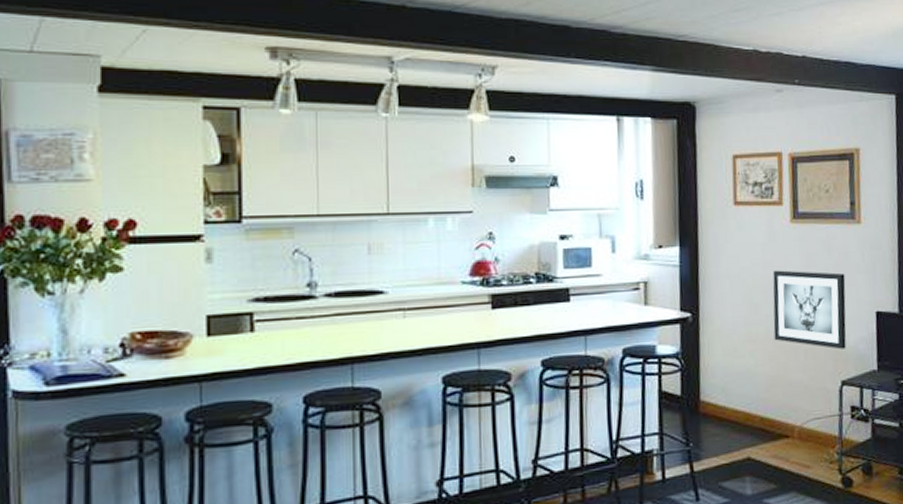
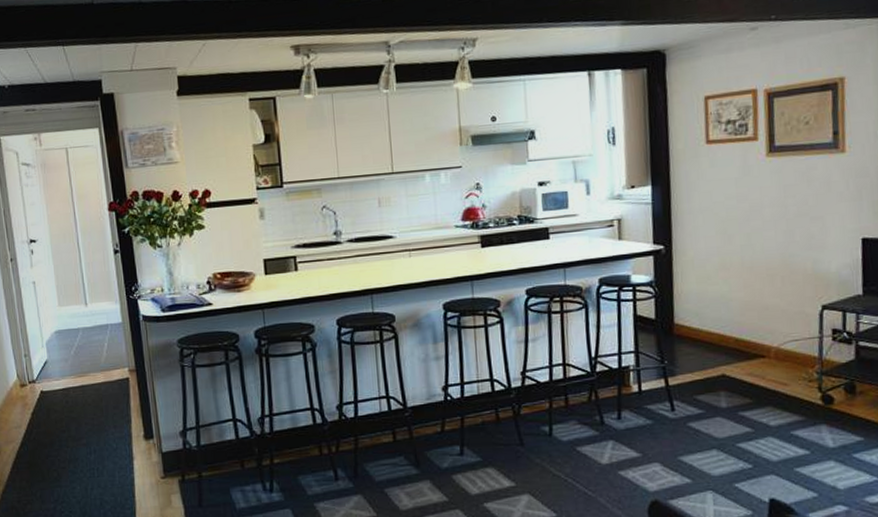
wall art: present [772,270,847,350] -> none [747,202,828,276]

